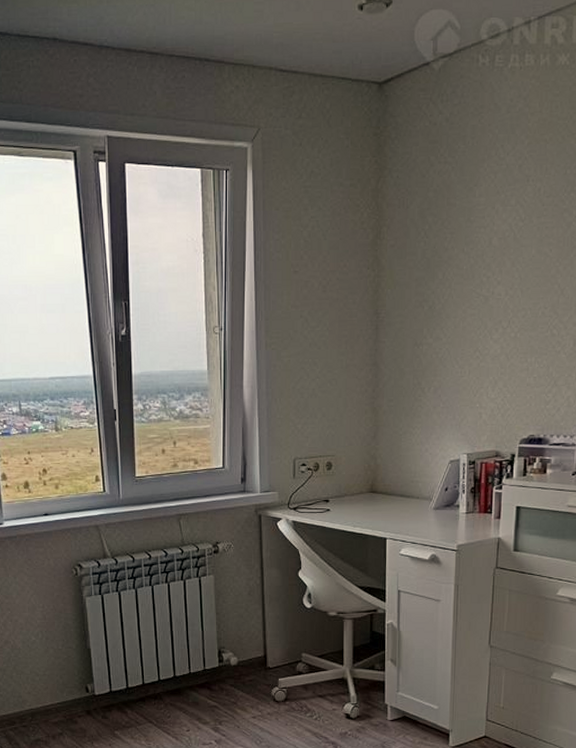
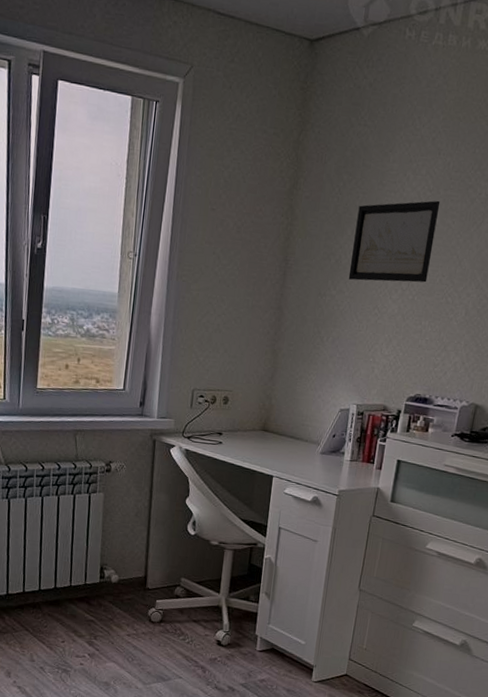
wall art: none [444,229,534,325] -> present [348,200,441,283]

